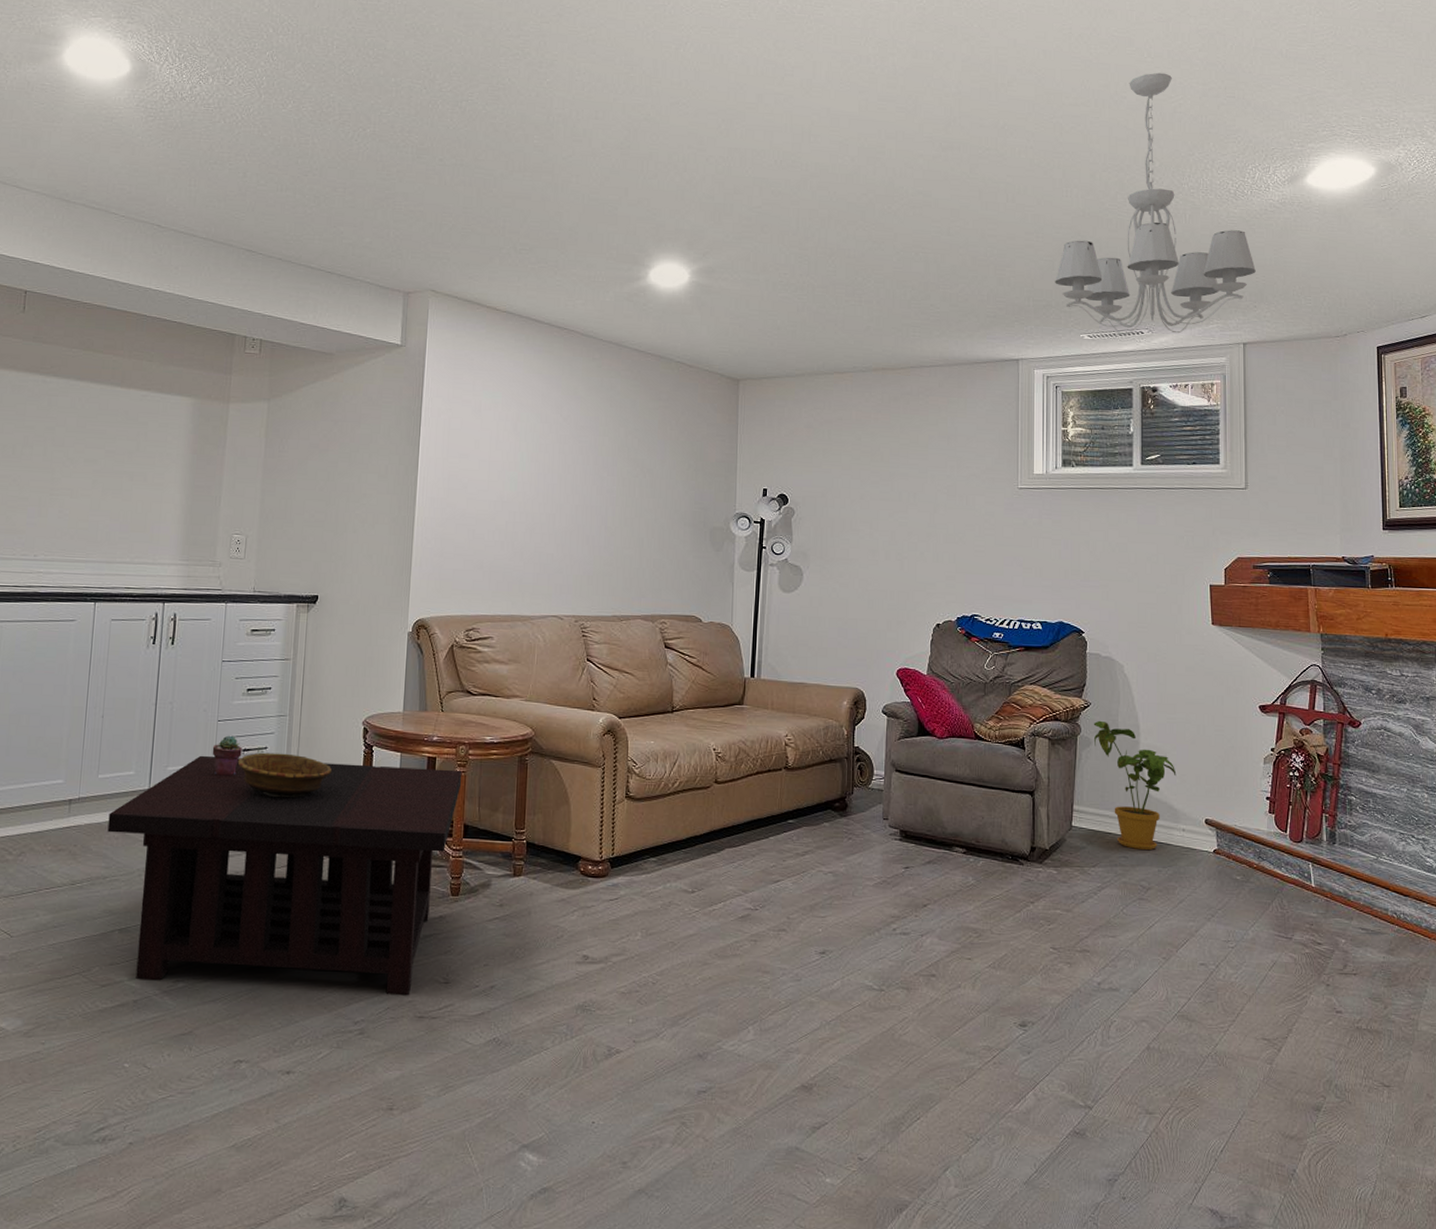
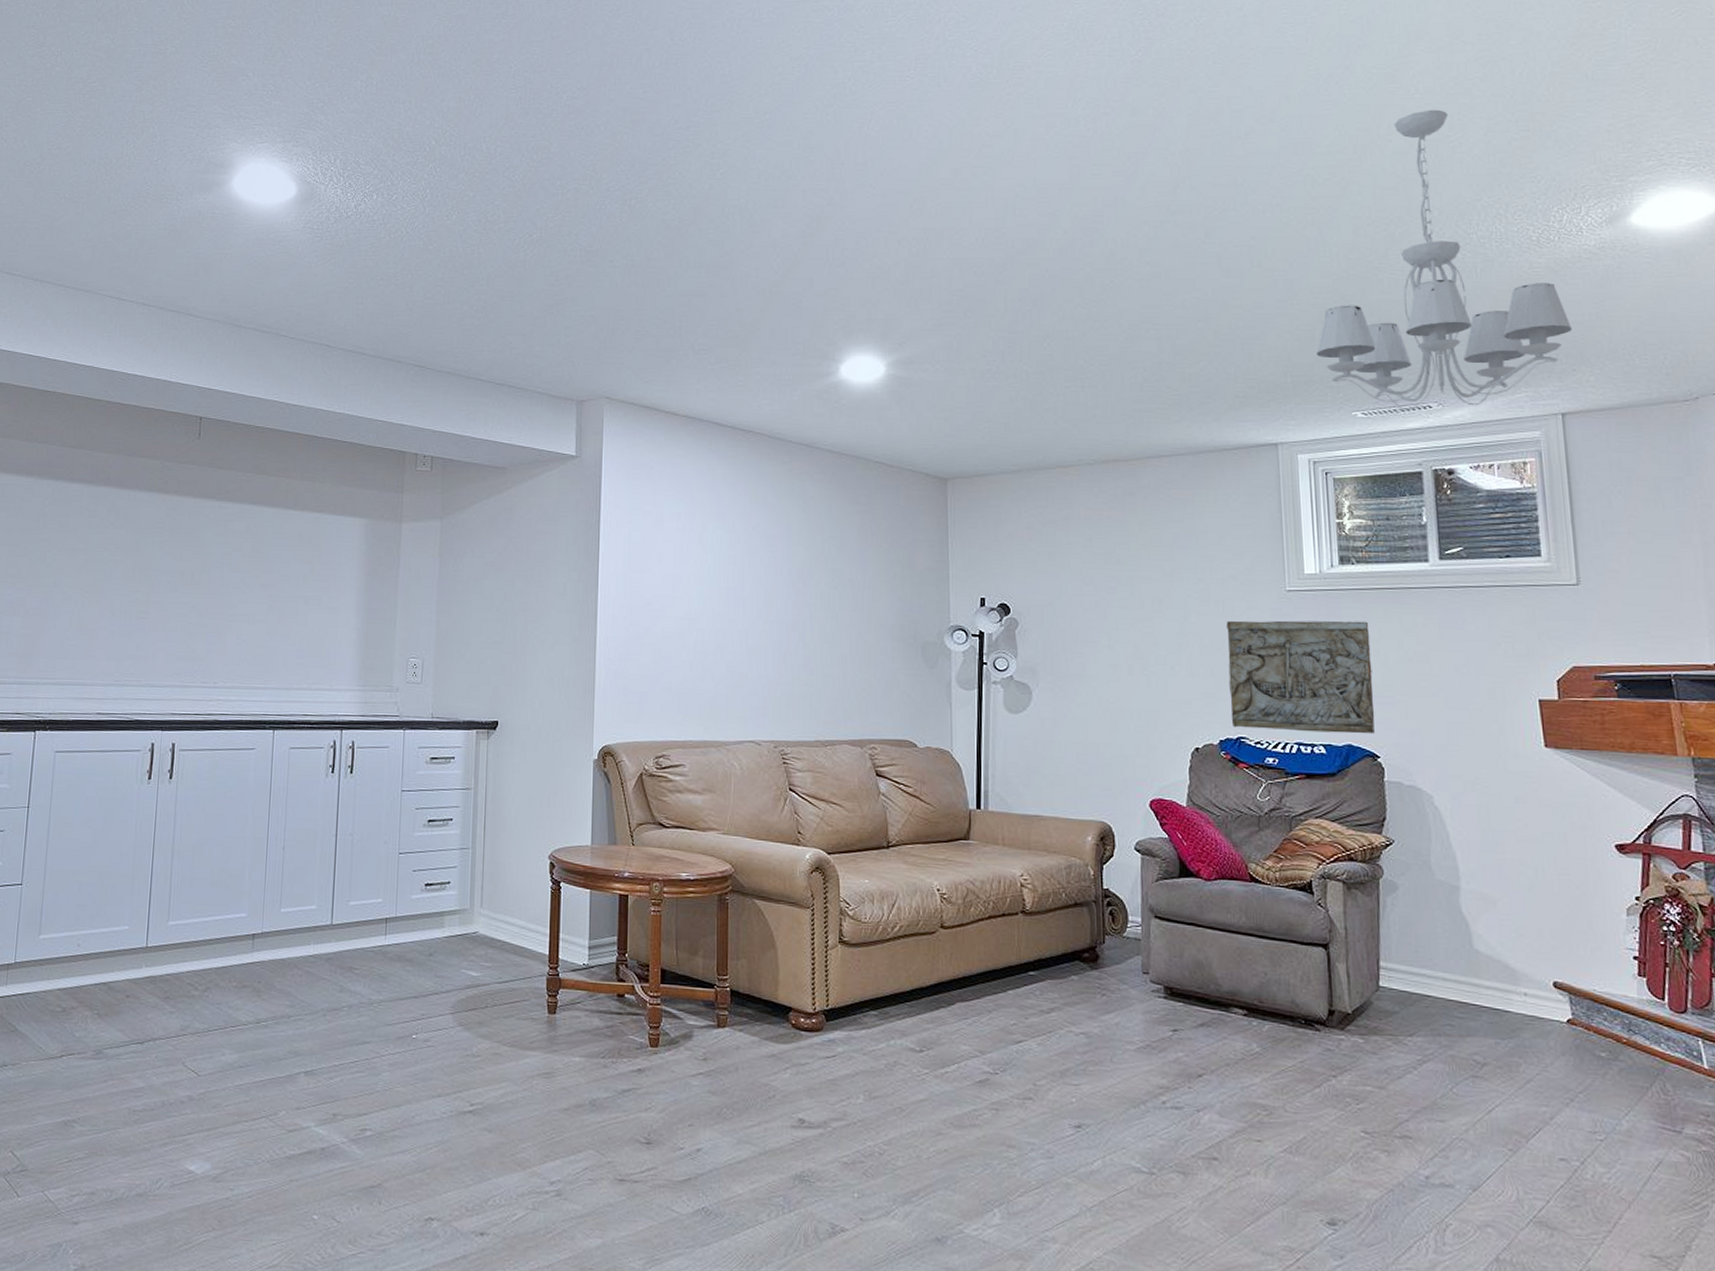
coffee table: present [107,755,462,996] -> none [291,889,657,1156]
potted succulent: present [212,735,242,776] -> none [394,869,425,912]
decorative bowl: present [237,752,333,798] -> none [420,887,519,936]
stone relief: none [967,513,1083,613] -> present [1226,620,1375,734]
house plant: present [1093,720,1177,851] -> none [1399,861,1511,1018]

